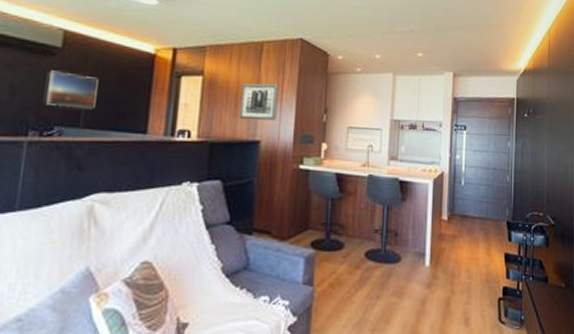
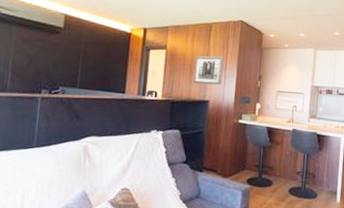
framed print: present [46,70,99,110] -> none [53,45,90,75]

